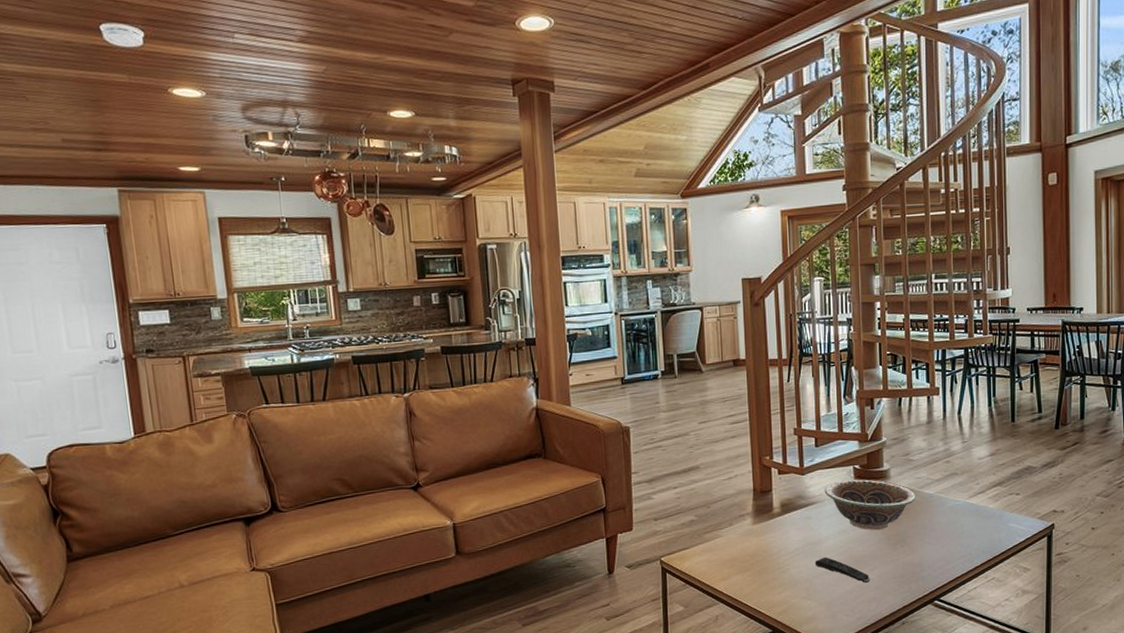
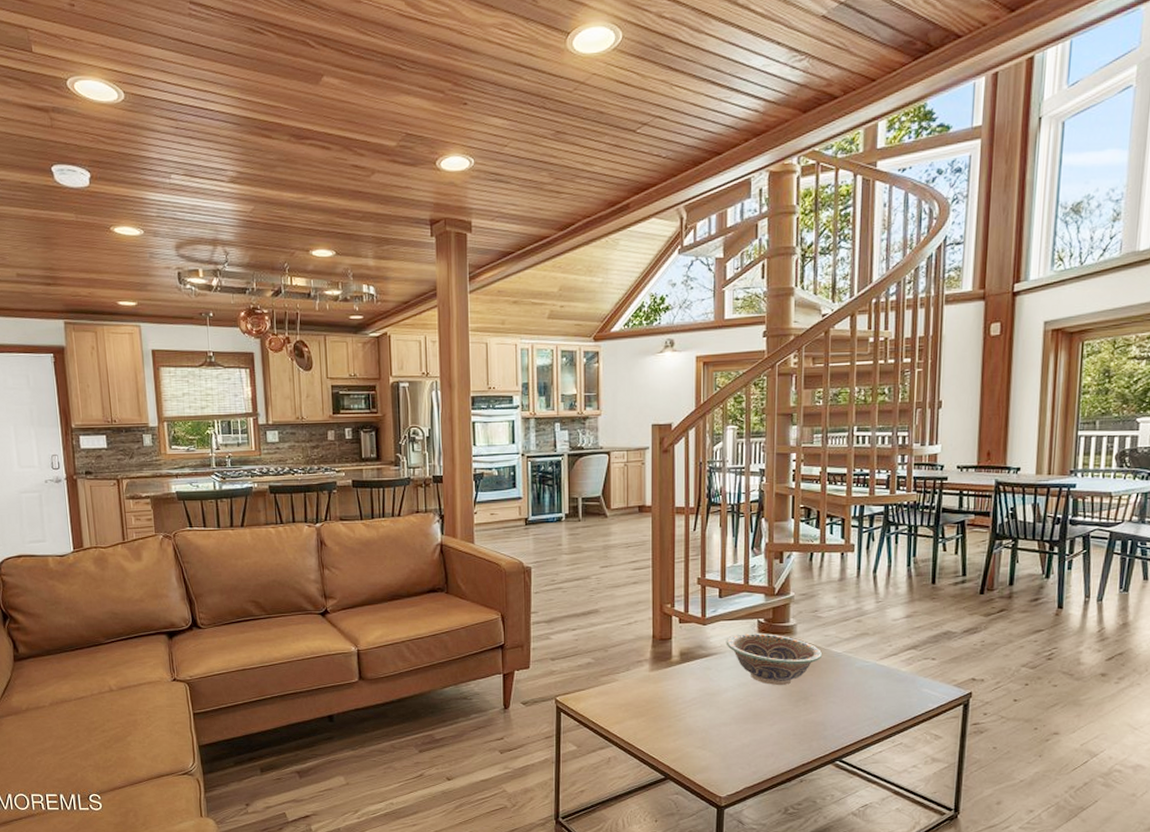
remote control: present [815,557,870,583] -> none [712,709,769,738]

